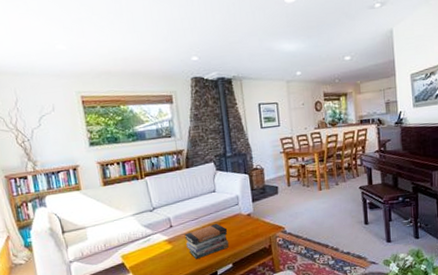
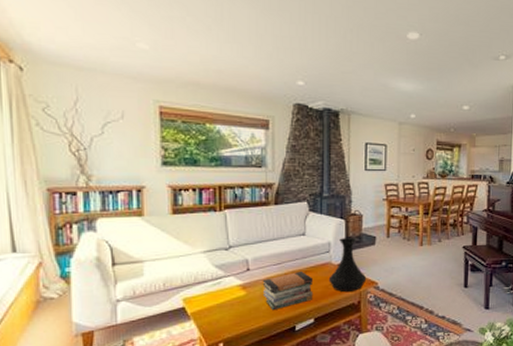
vase: none [240,189,274,239] -> present [328,237,367,293]

